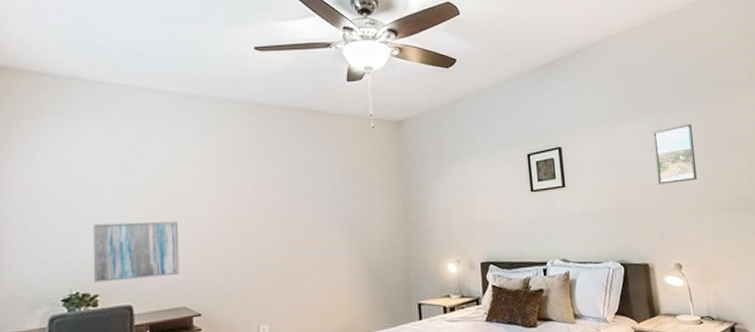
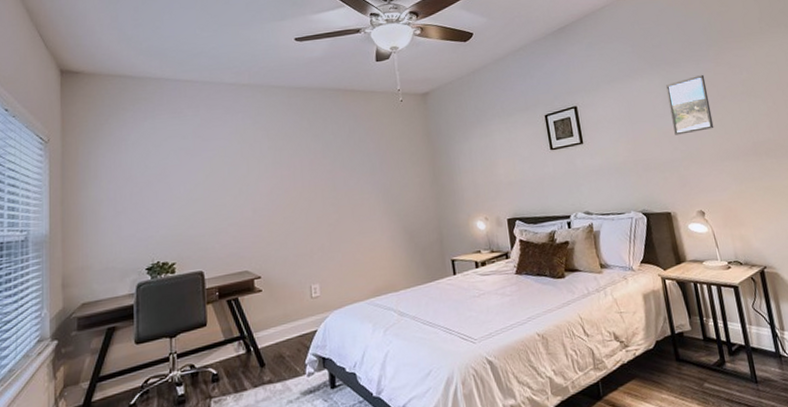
wall art: present [93,221,180,283] -> none [168,196,241,253]

